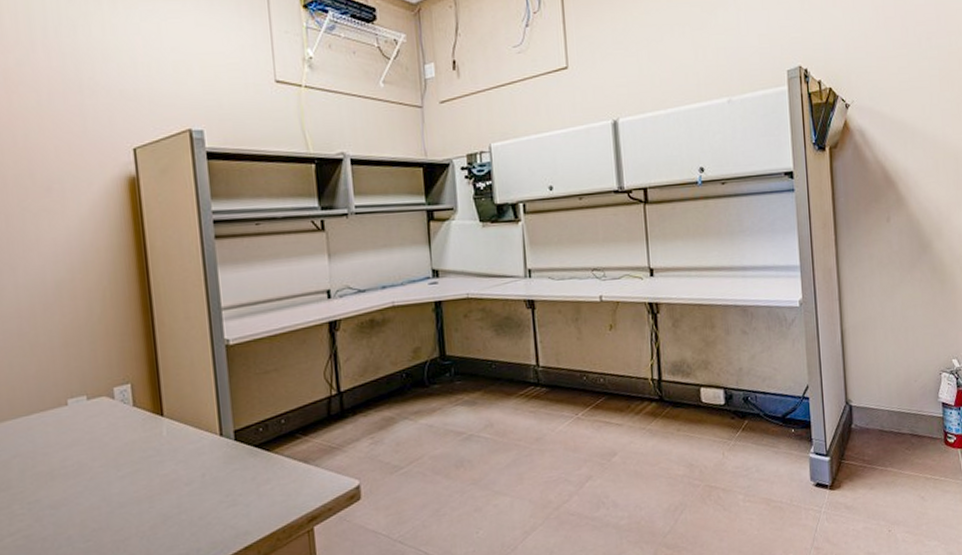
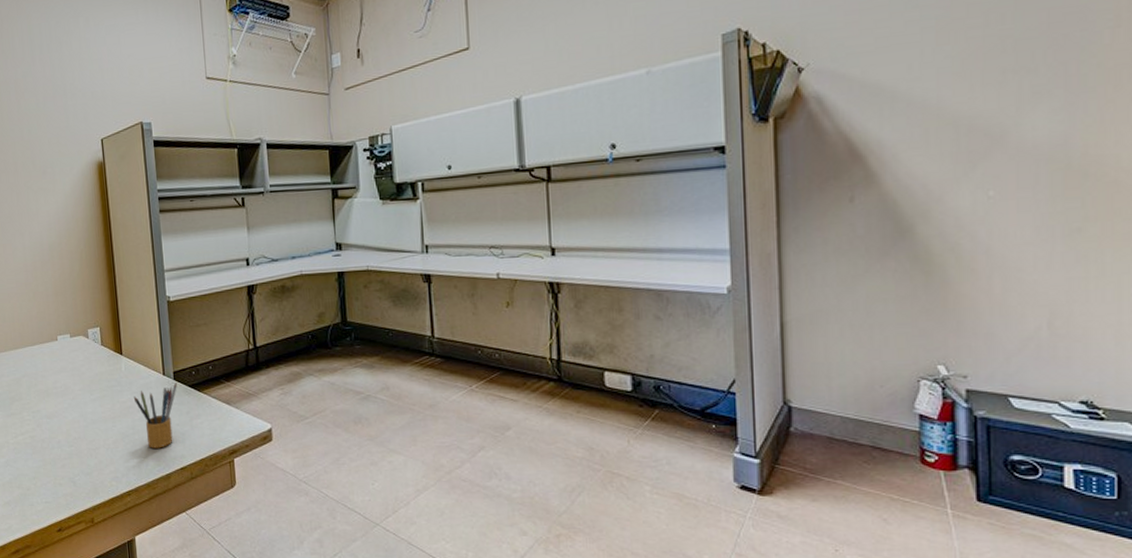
pencil box: none [179,443,239,529] -> present [133,382,177,448]

